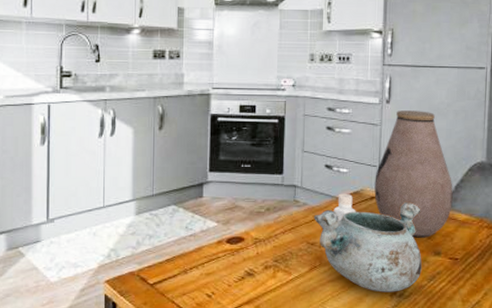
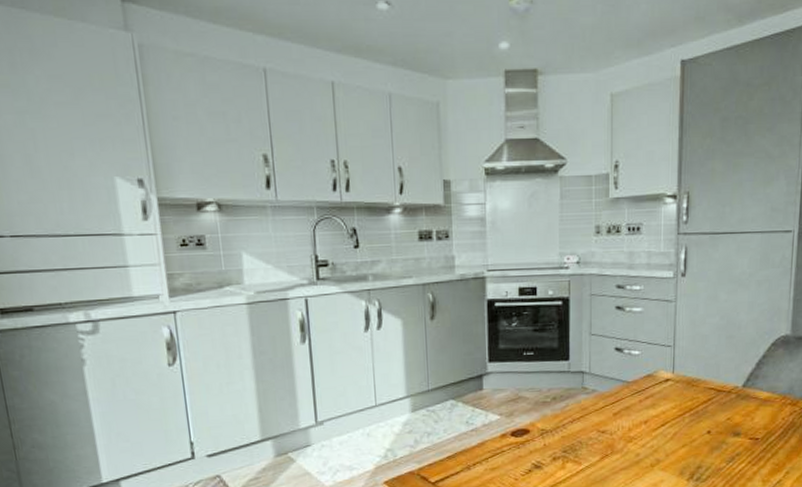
decorative bowl: present [313,201,422,293] -> none [603,382,720,477]
pepper shaker: present [334,193,356,222] -> none [625,377,649,408]
vase: present [374,110,453,238] -> none [669,283,755,420]

